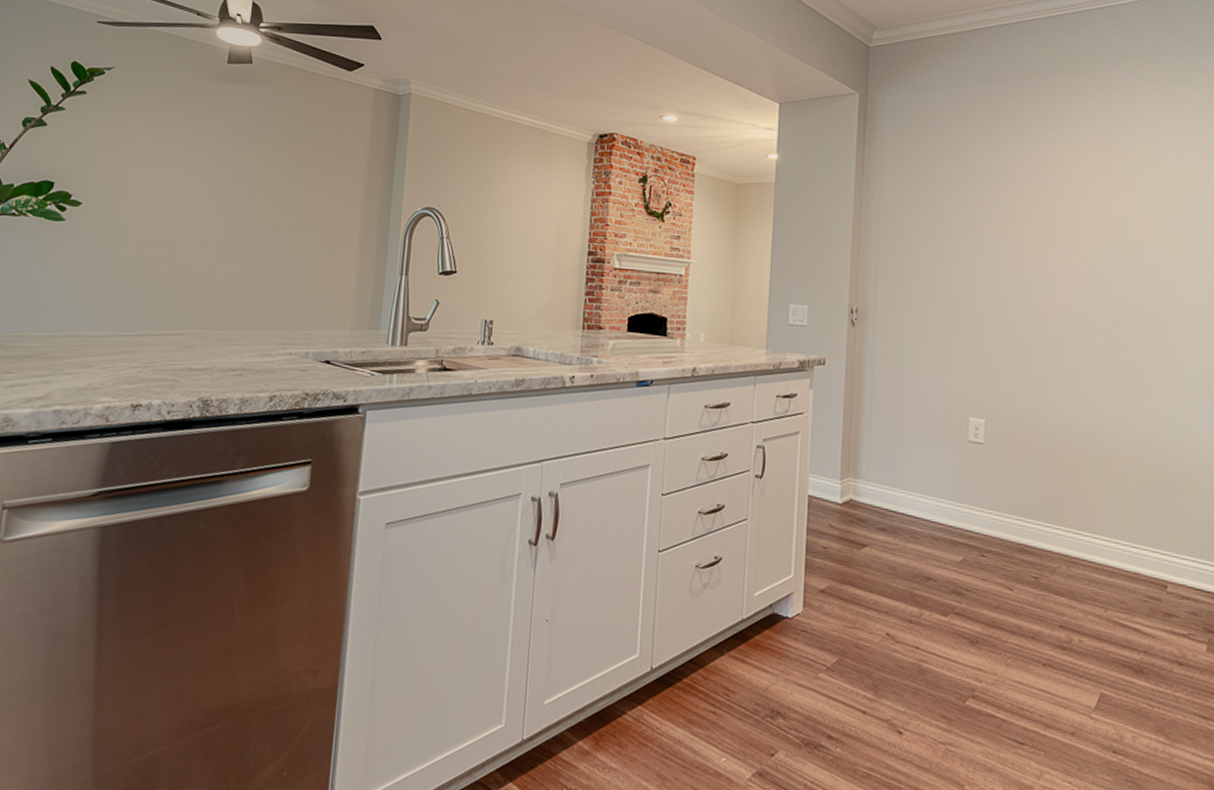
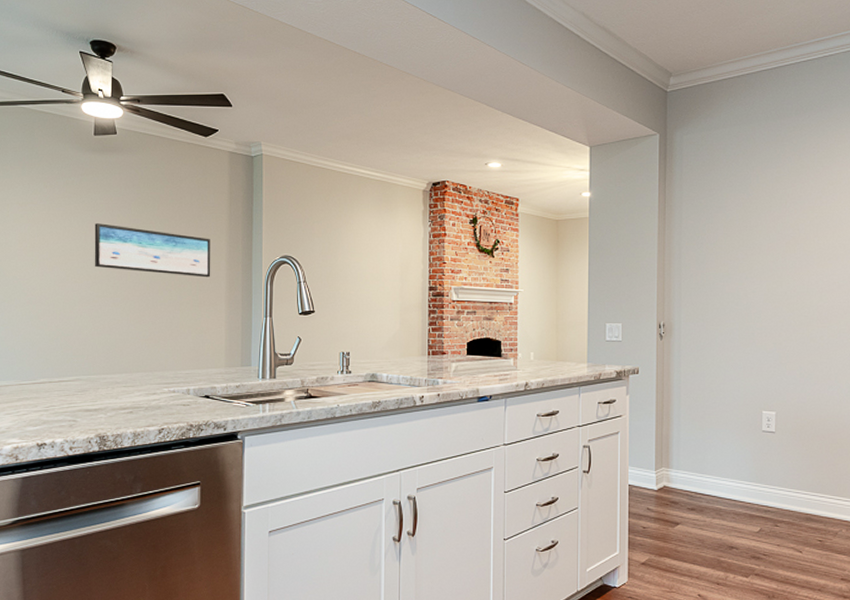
wall art: none [214,160,346,227] -> present [94,223,211,278]

